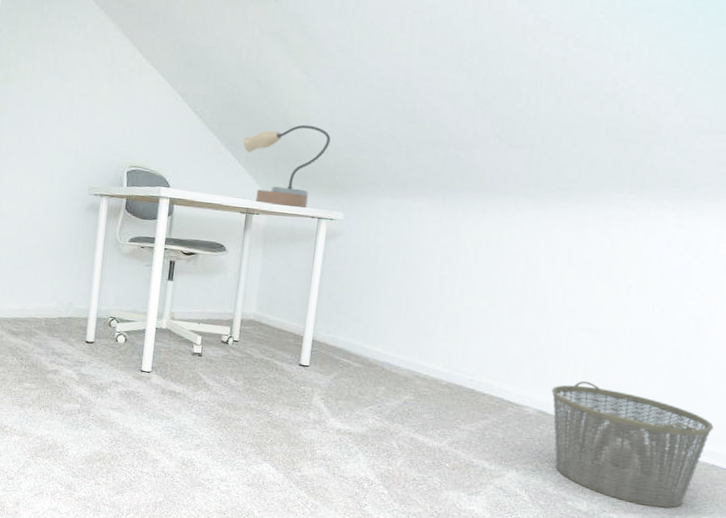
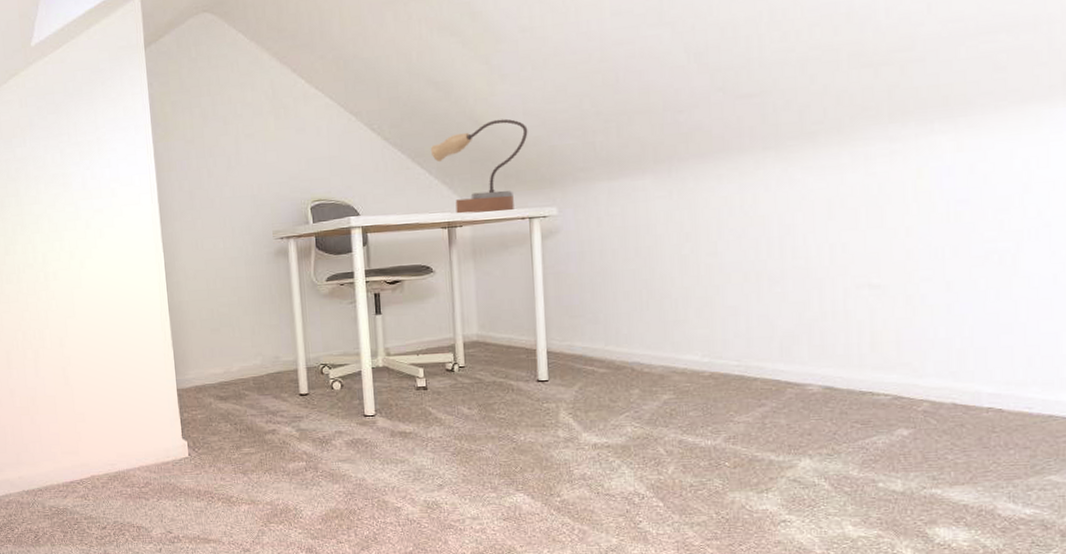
basket: present [552,380,714,508] -> none [836,344,1043,474]

